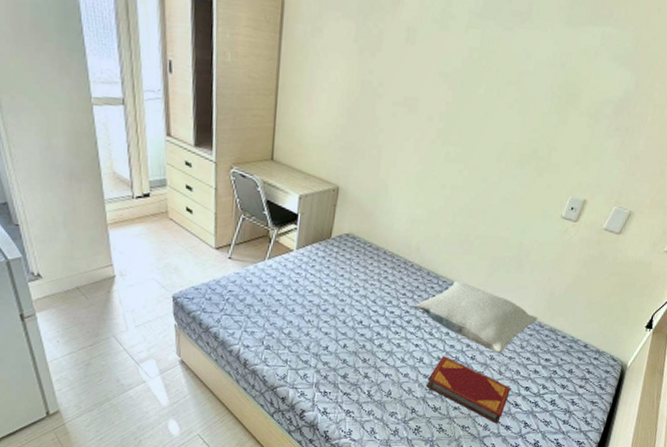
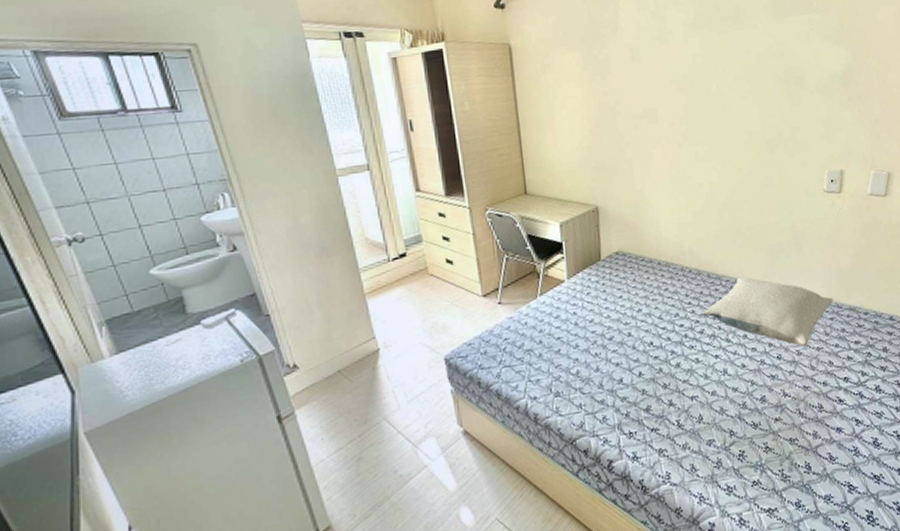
hardback book: present [425,356,511,424] -> none [737,362,830,429]

